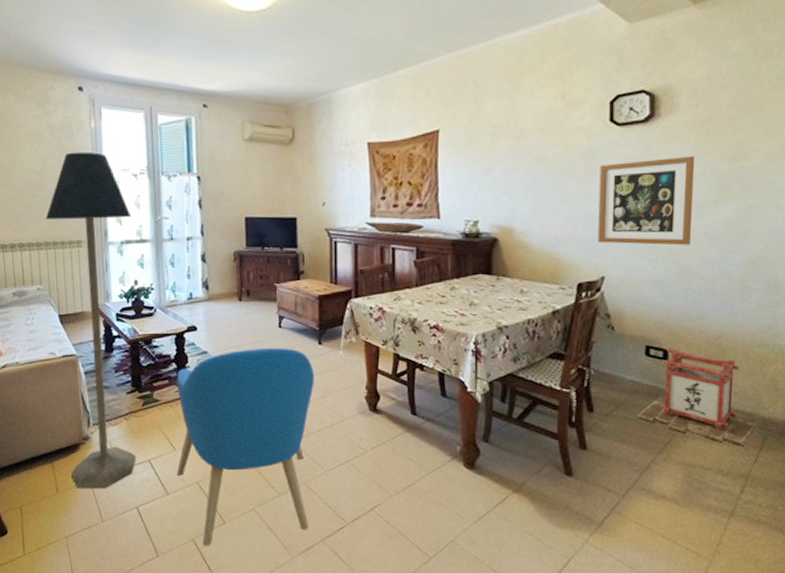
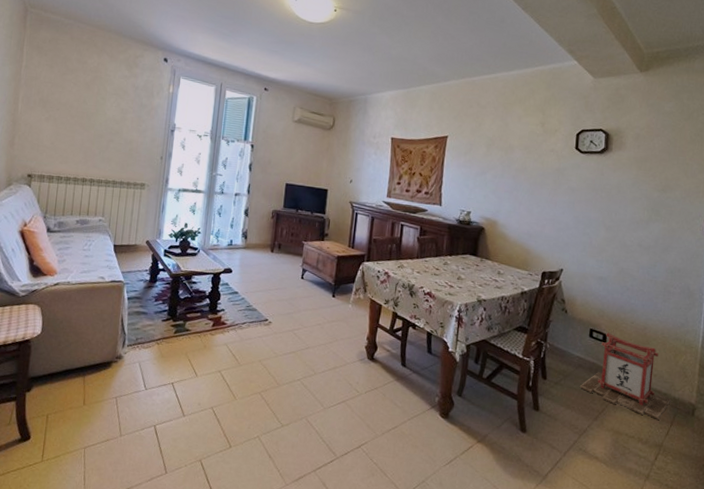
floor lamp: present [45,151,136,489] -> none [100,109,191,406]
armchair: present [176,348,315,547] -> none [195,294,326,468]
wall art: present [597,155,694,246] -> none [560,181,635,252]

